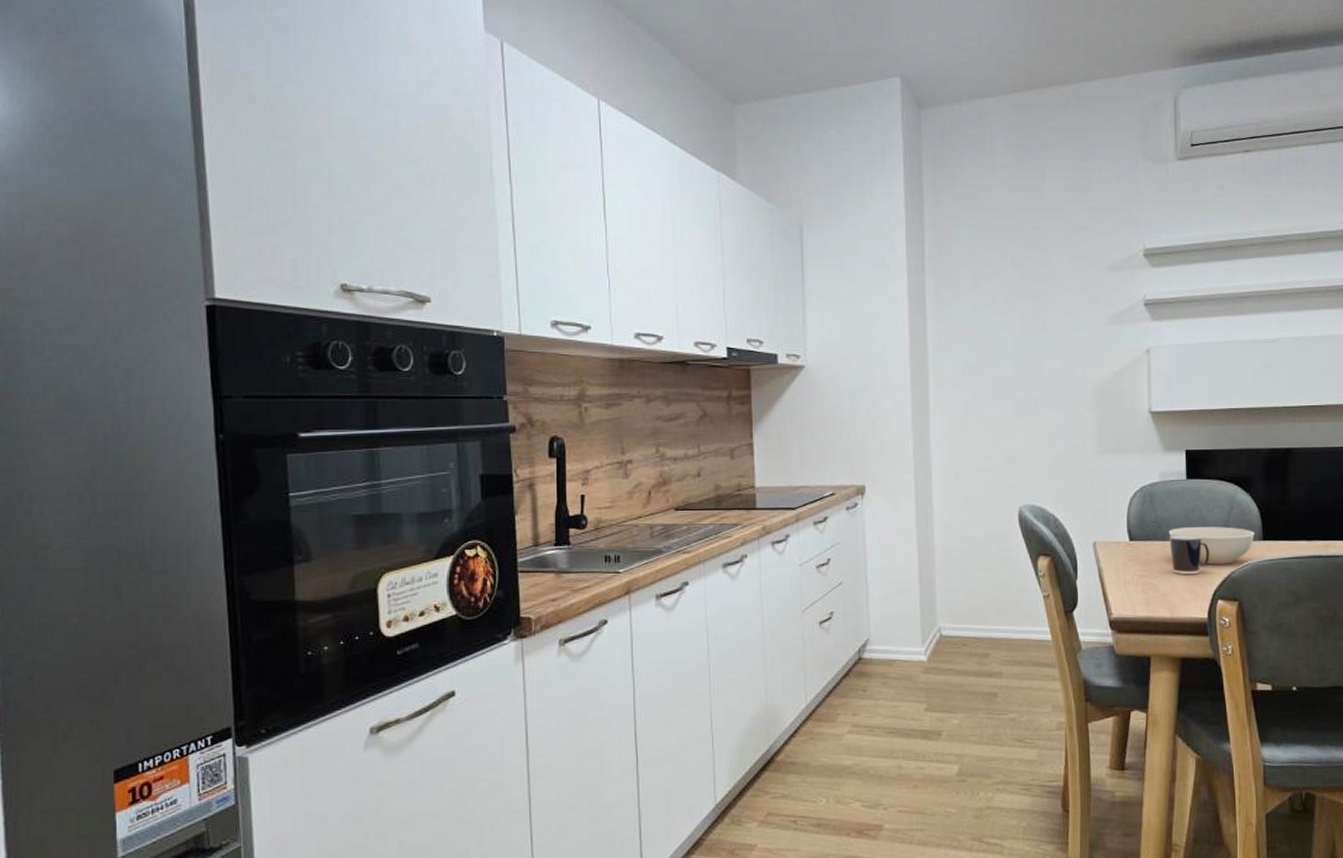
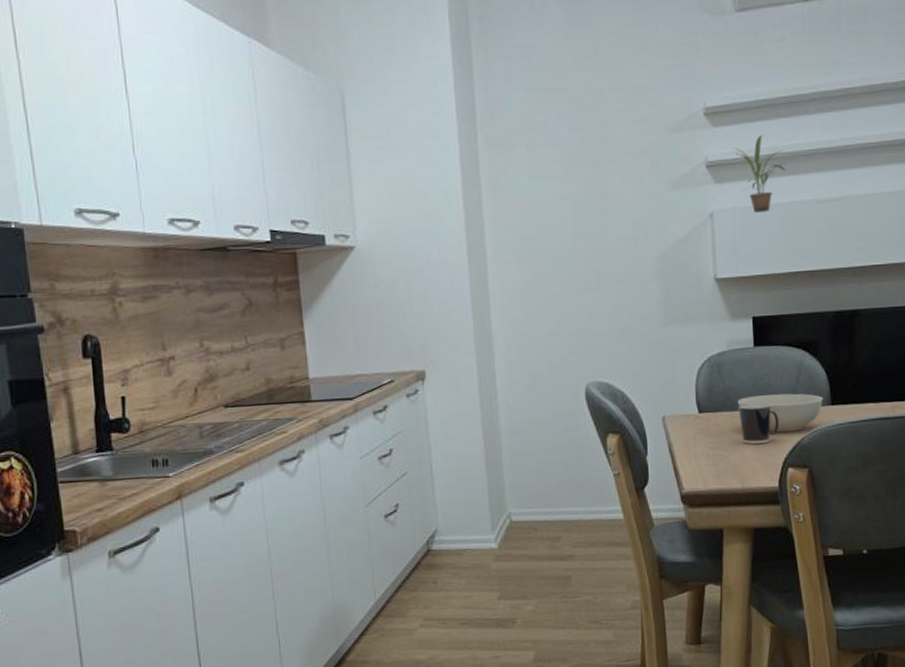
potted plant: none [1163,276,1224,350] -> present [725,135,787,212]

